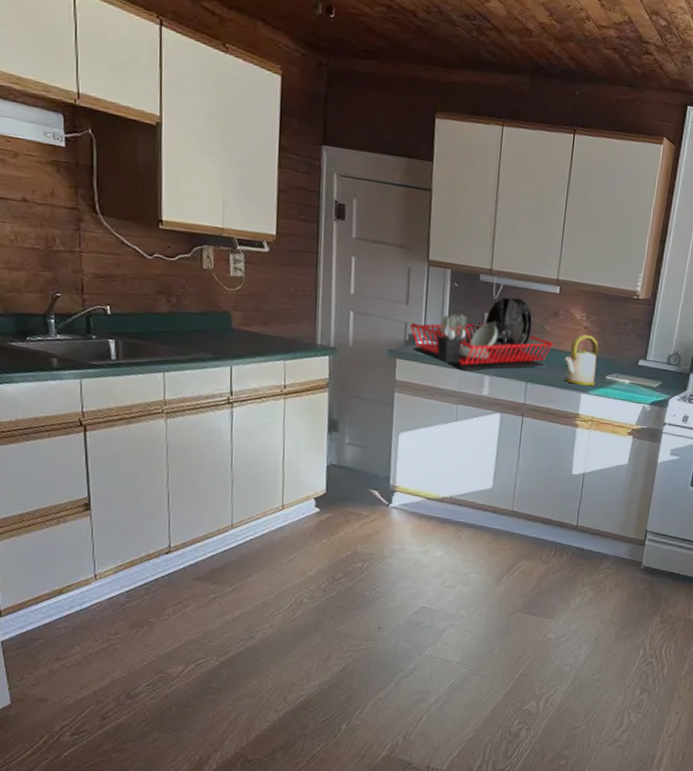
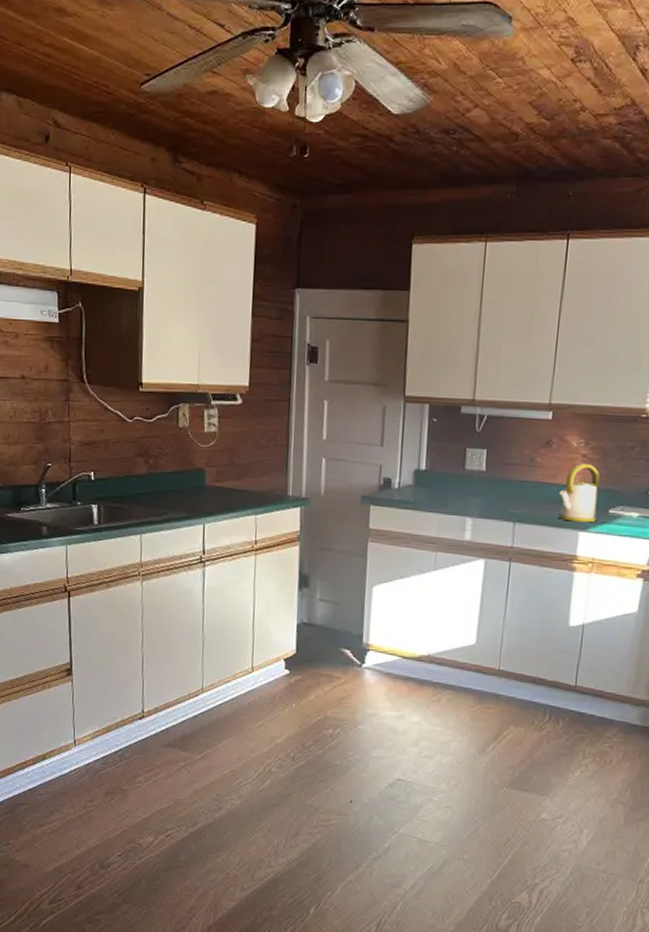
dish rack: present [409,297,554,372] -> none [384,428,546,515]

